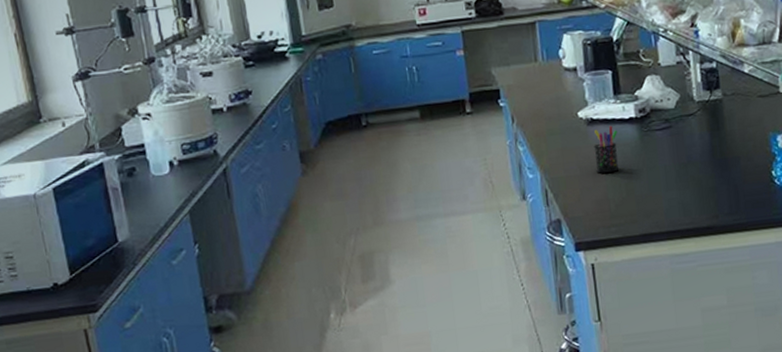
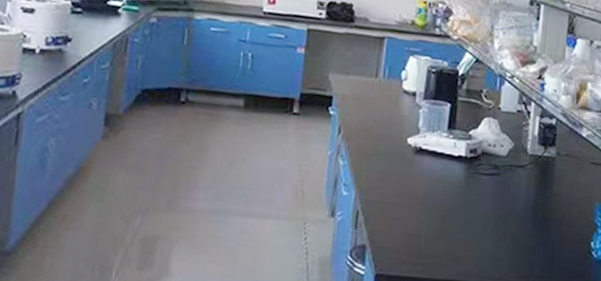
pen holder: present [593,125,618,174] -> none [413,159,445,208]

